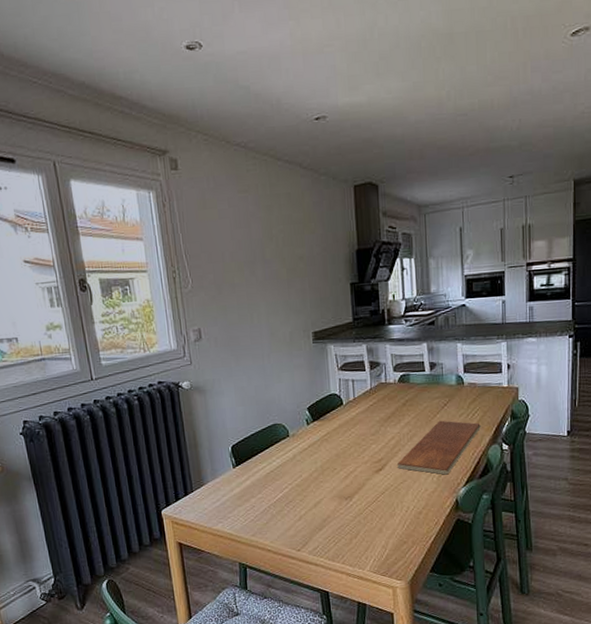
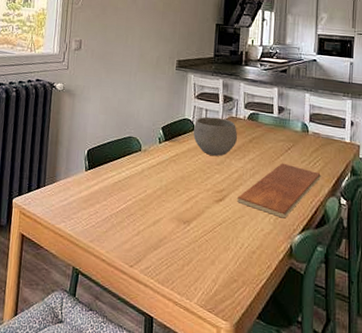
bowl: none [342,386,390,427] -> present [193,116,238,156]

